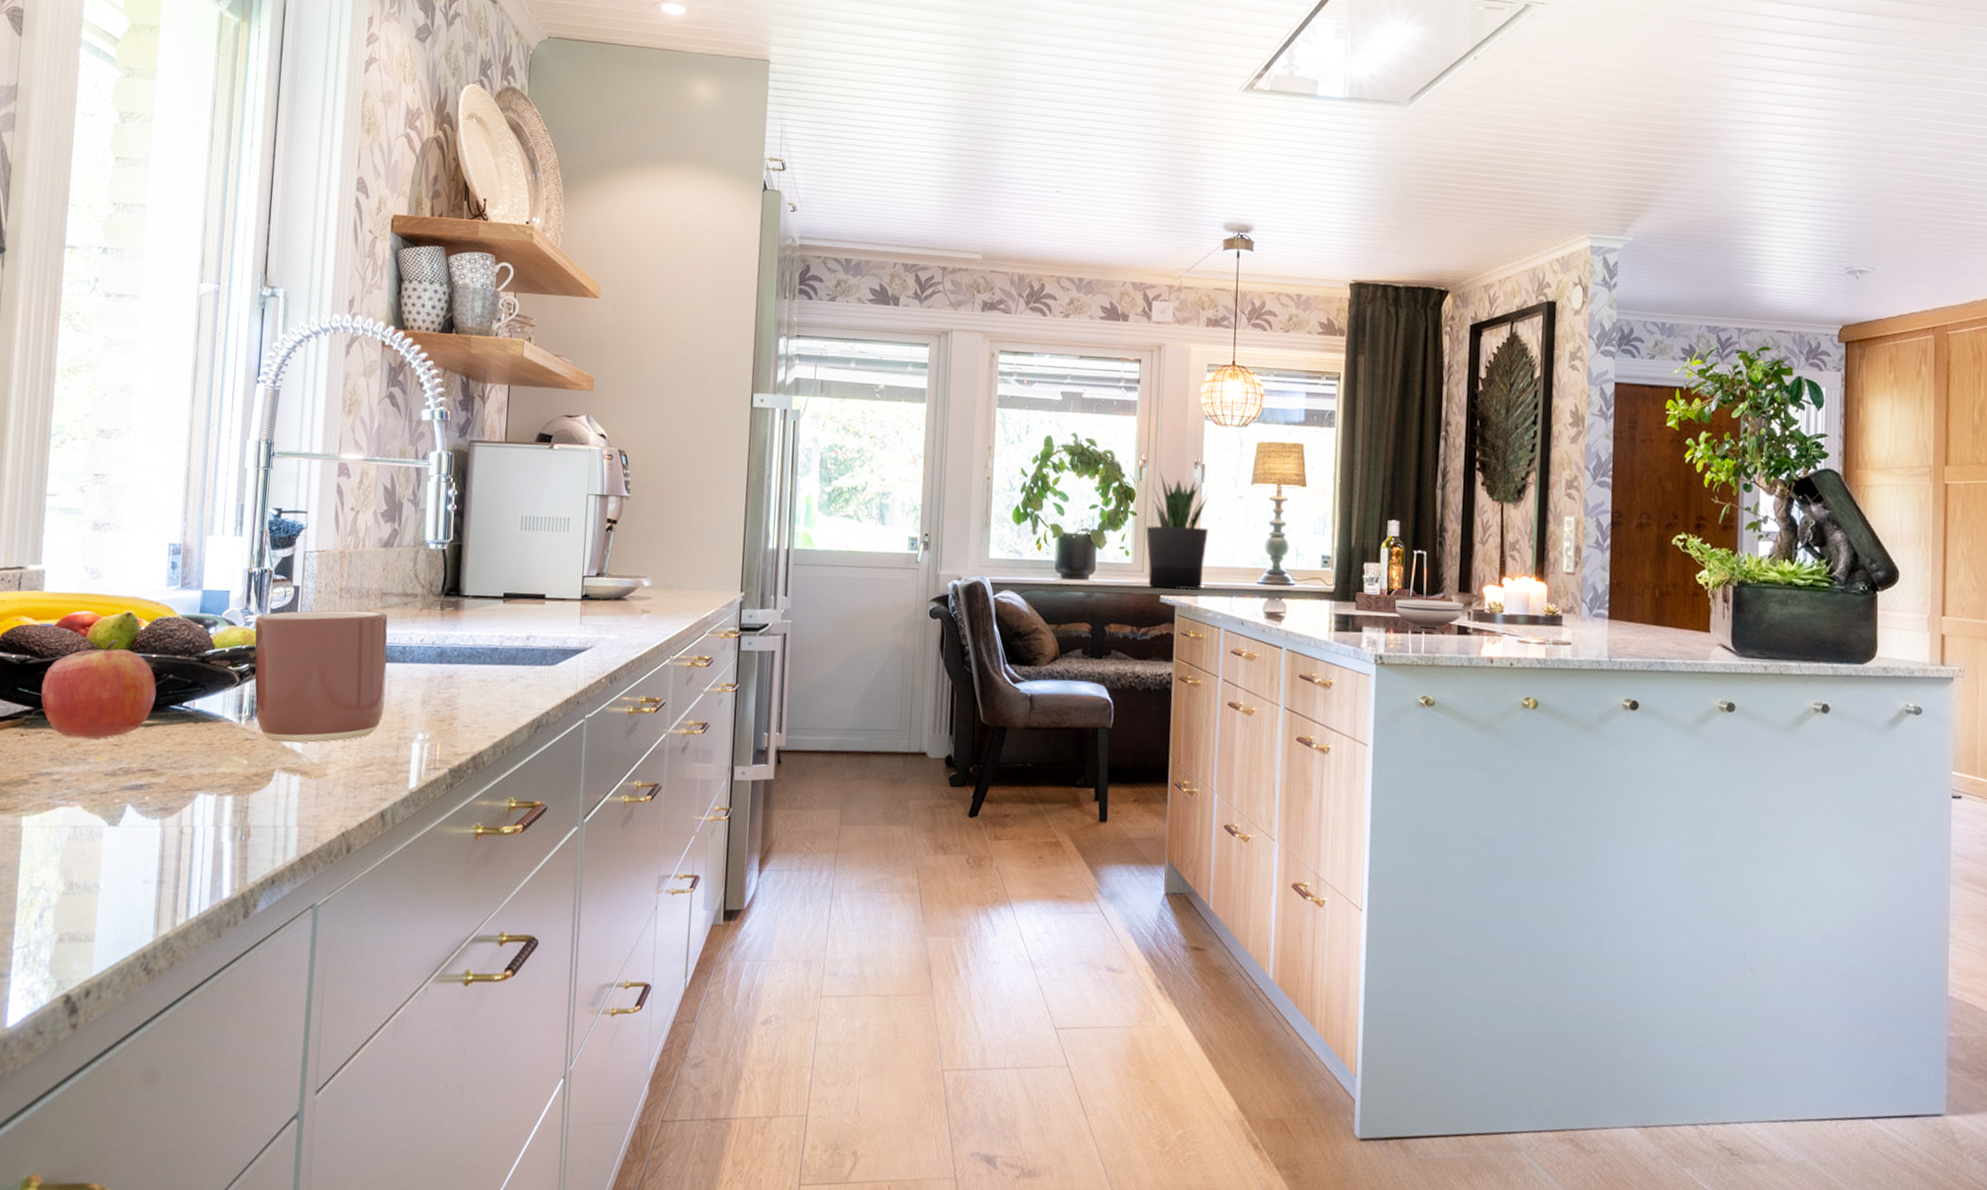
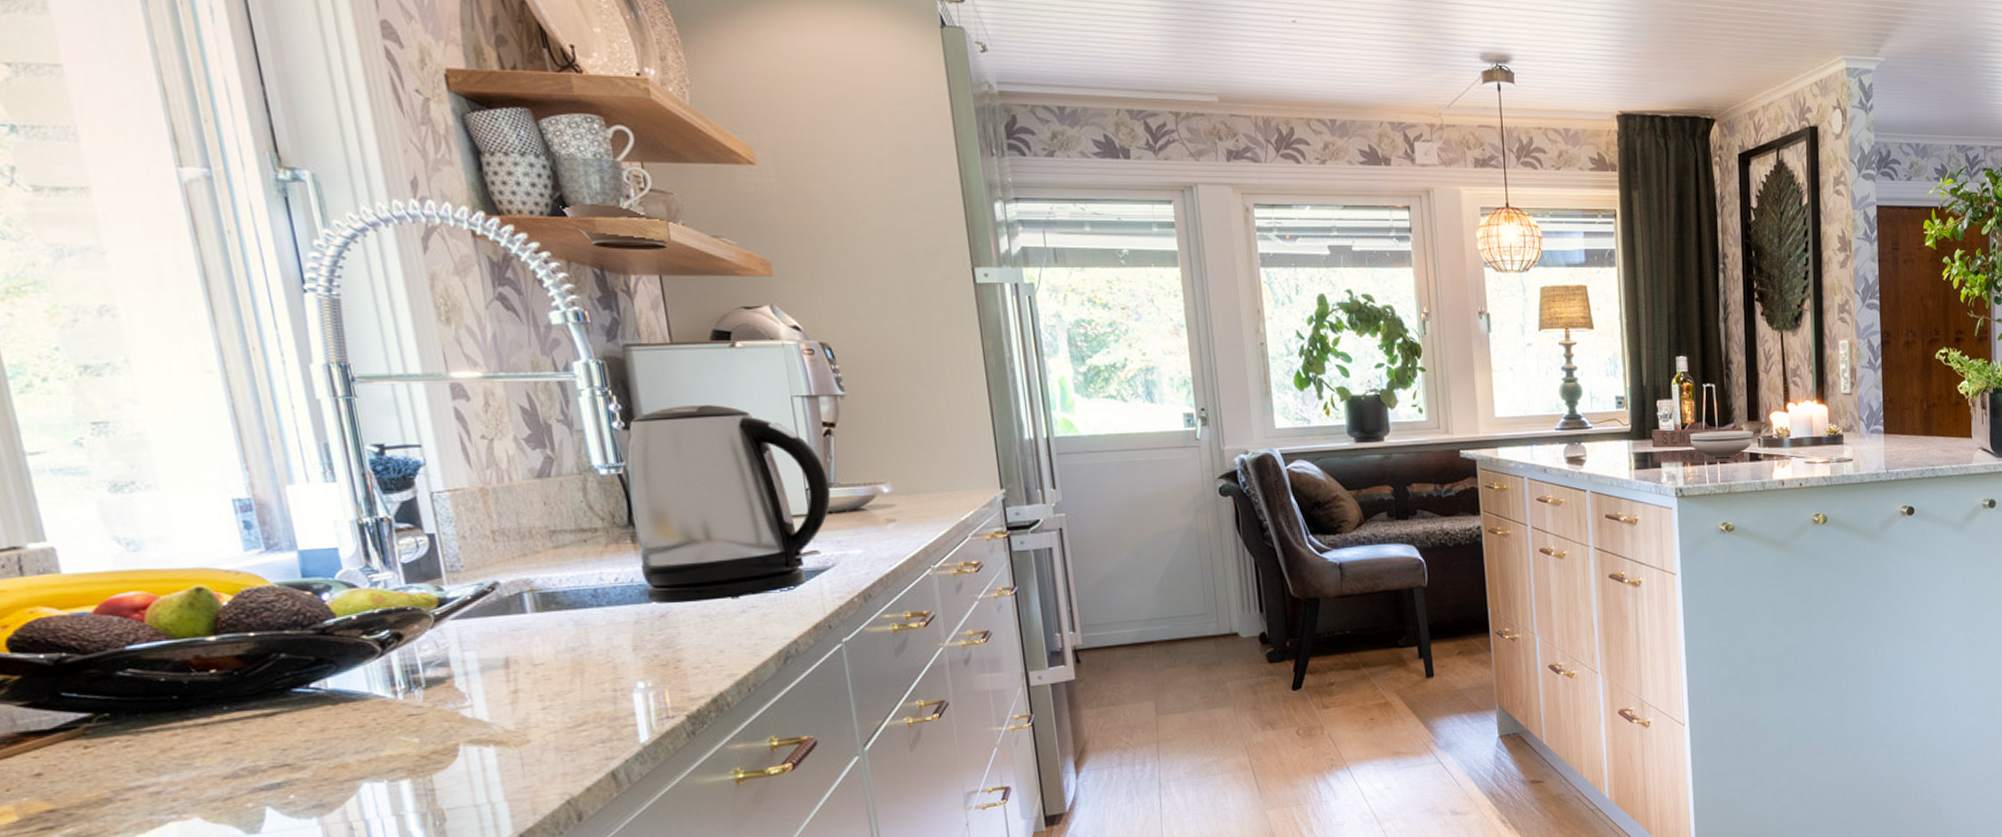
apple: present [41,639,157,739] -> none [94,620,270,743]
mug: present [254,610,388,743] -> none [382,553,587,713]
kettle: none [442,495,603,669] -> present [610,405,831,604]
cup: none [449,318,541,364] -> present [560,194,688,250]
planter: present [1146,471,1209,590] -> none [1437,324,1501,444]

